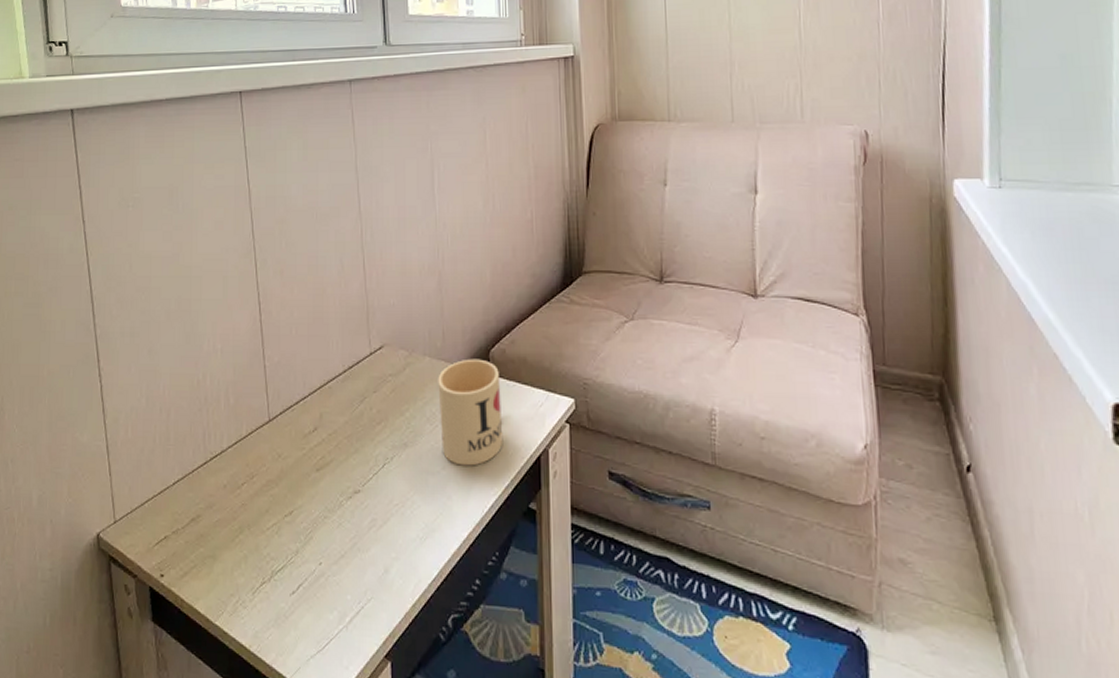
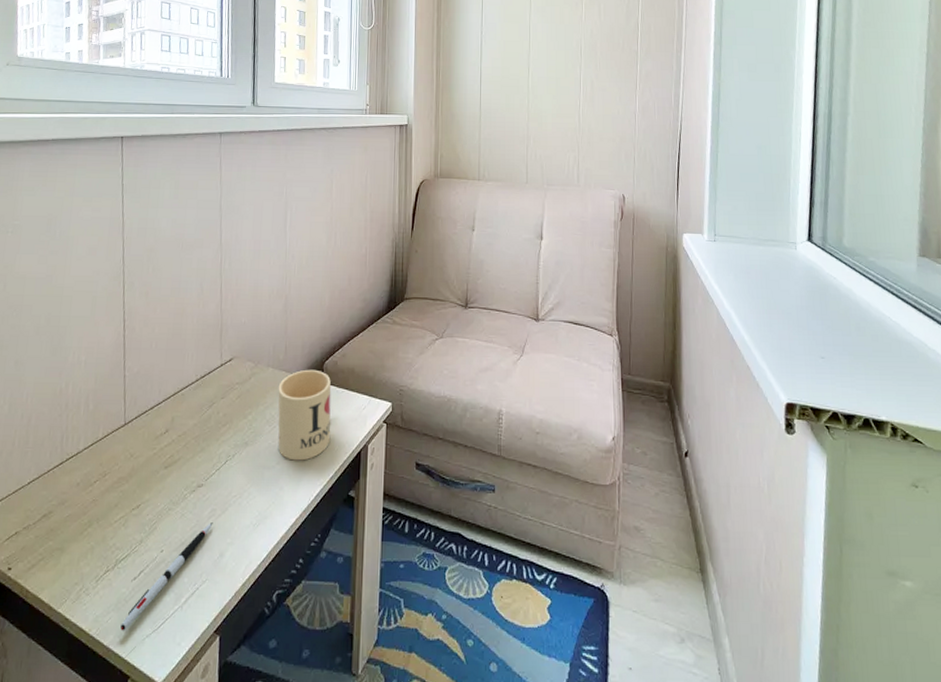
pen: none [282,534,375,650] -> present [120,522,213,631]

